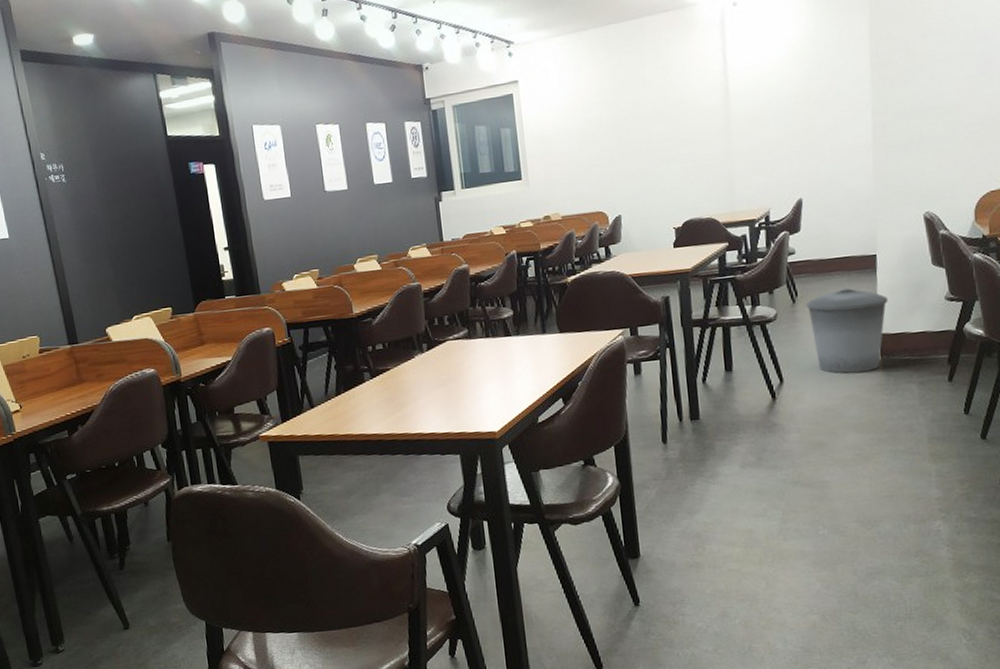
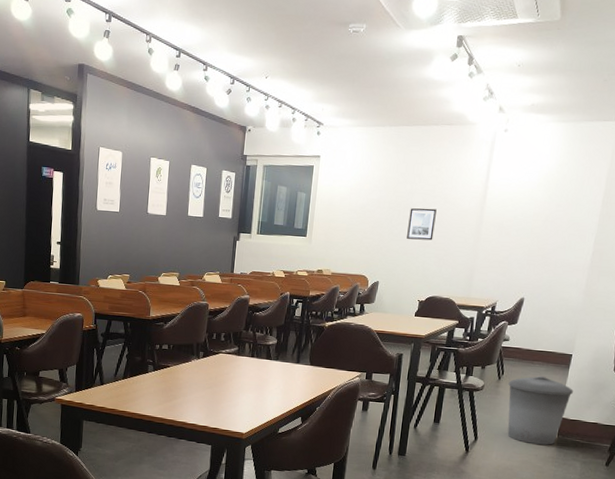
wall art: none [640,114,675,157] -> present [407,208,437,241]

